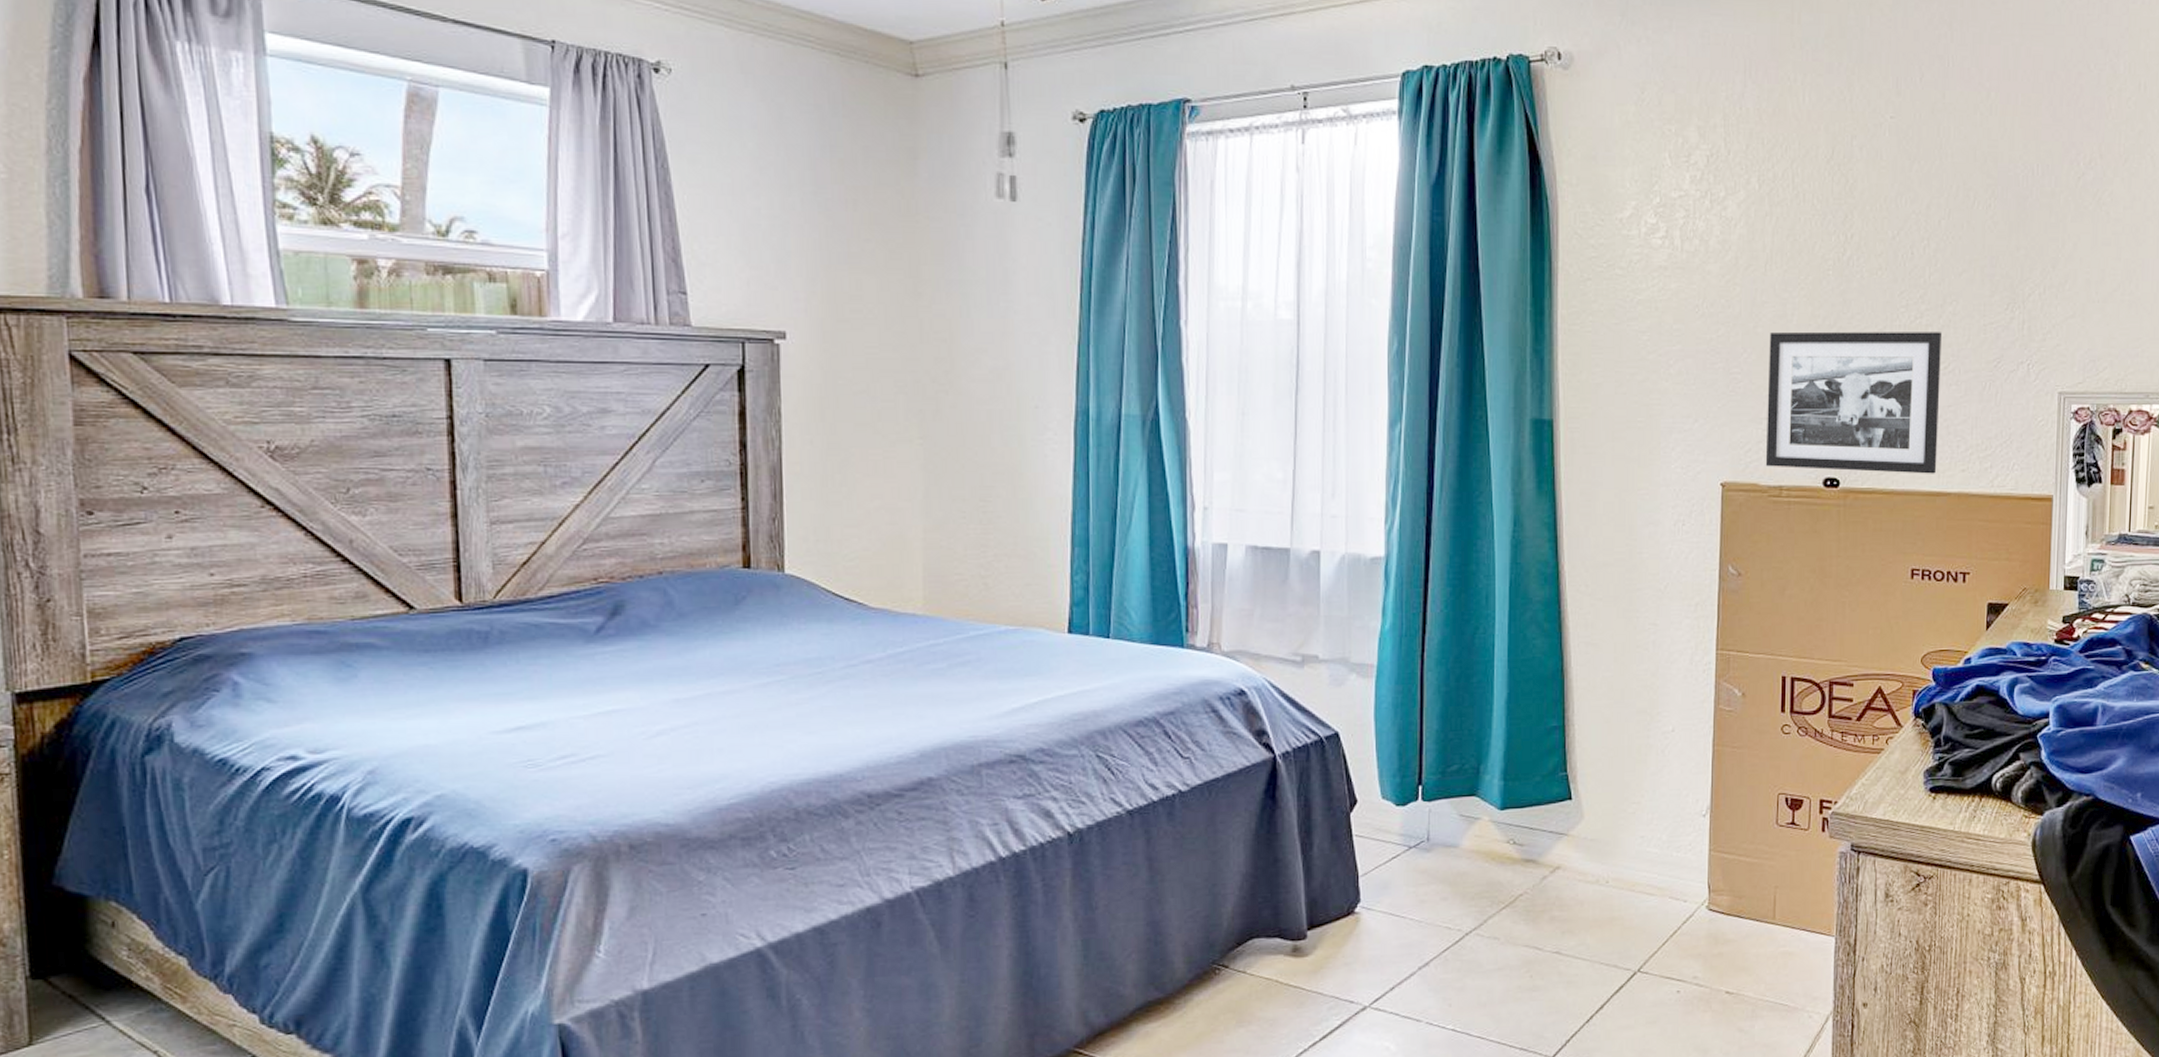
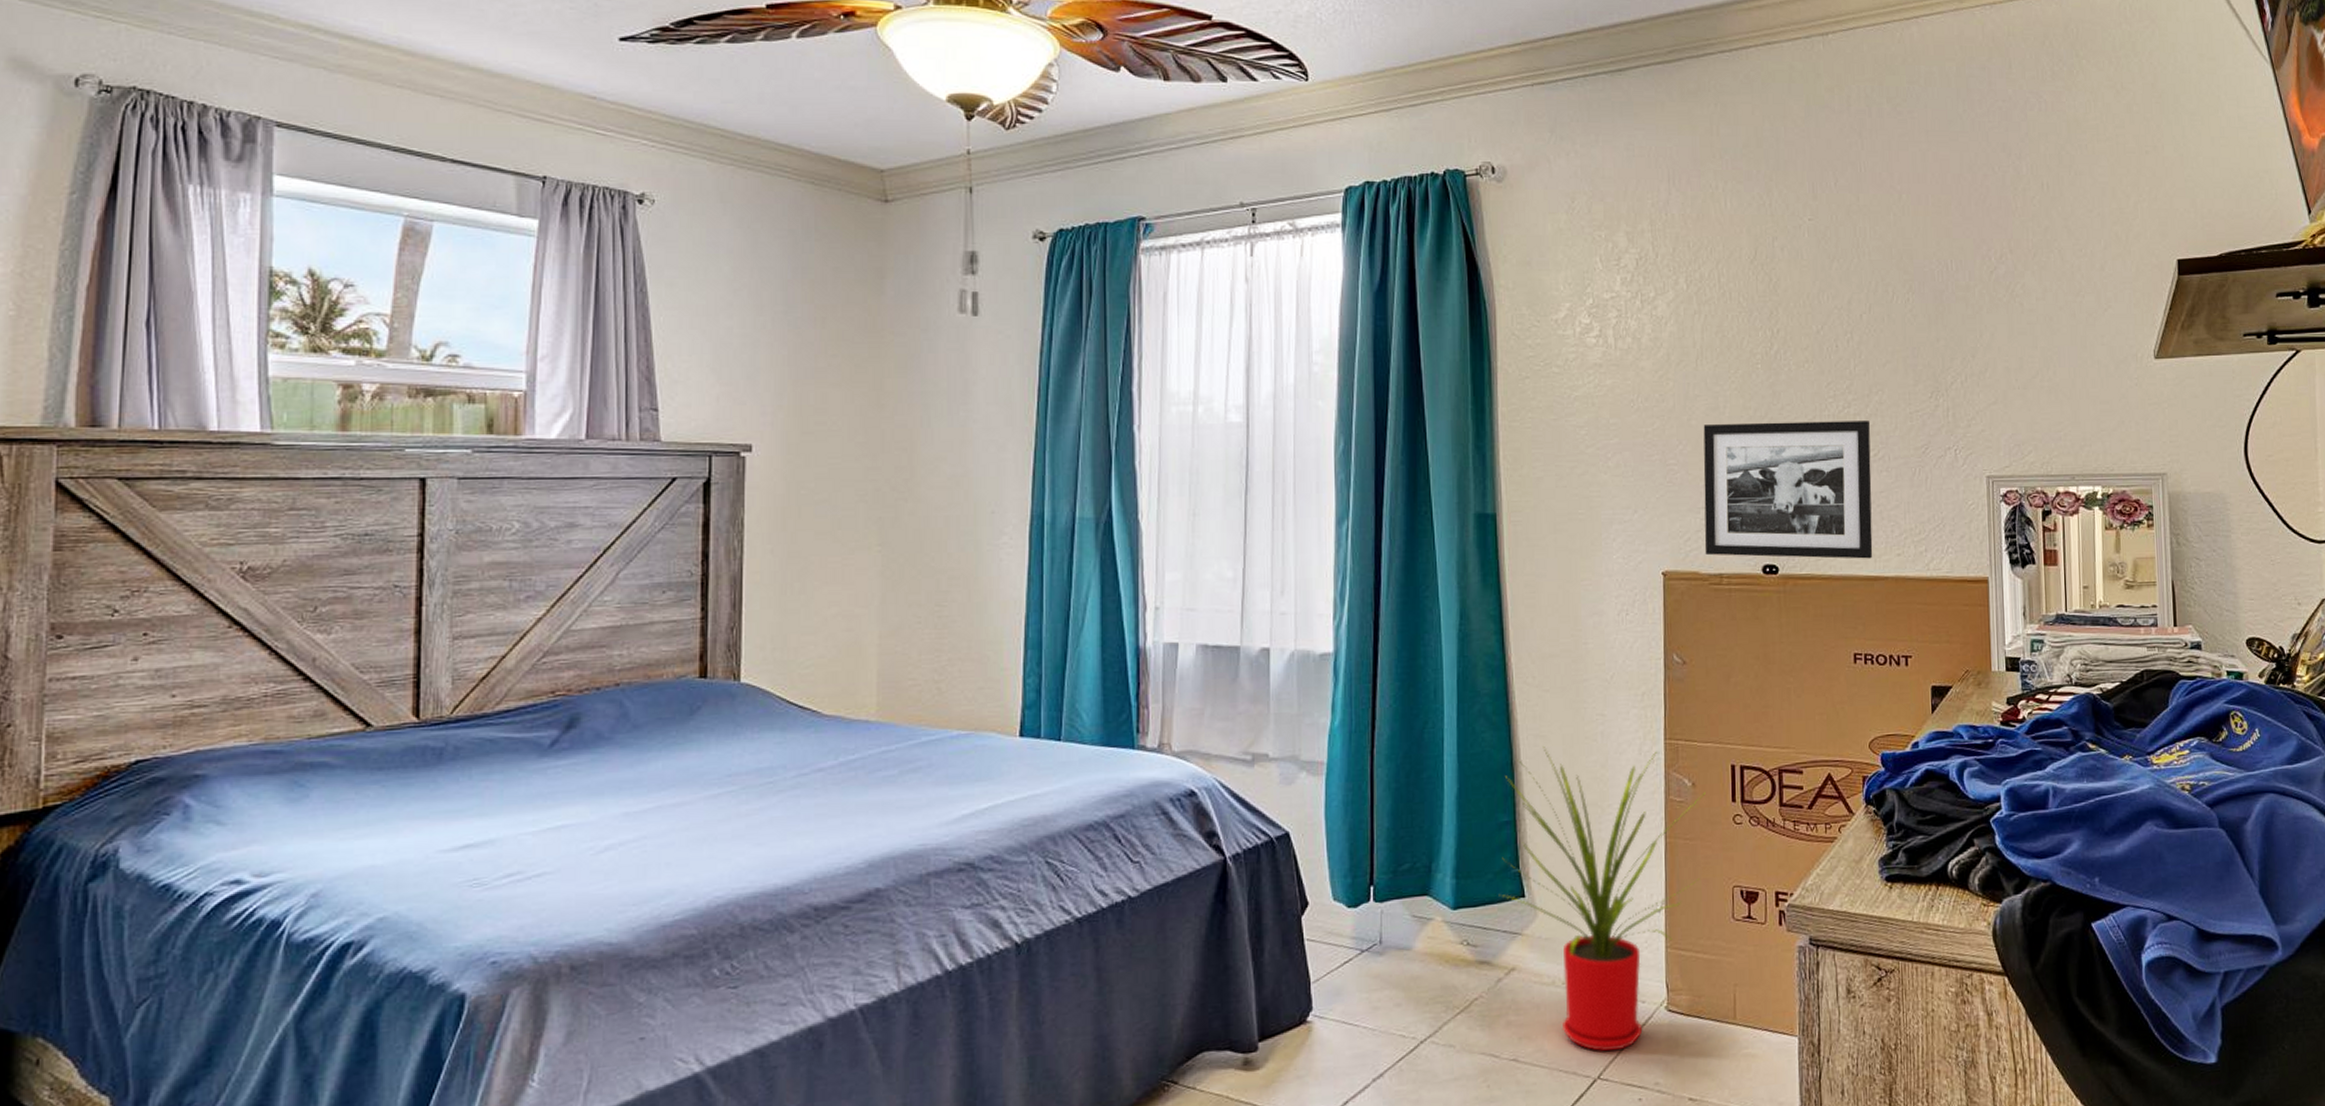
house plant: none [1546,654,1755,947] -> present [1498,747,1706,1052]

